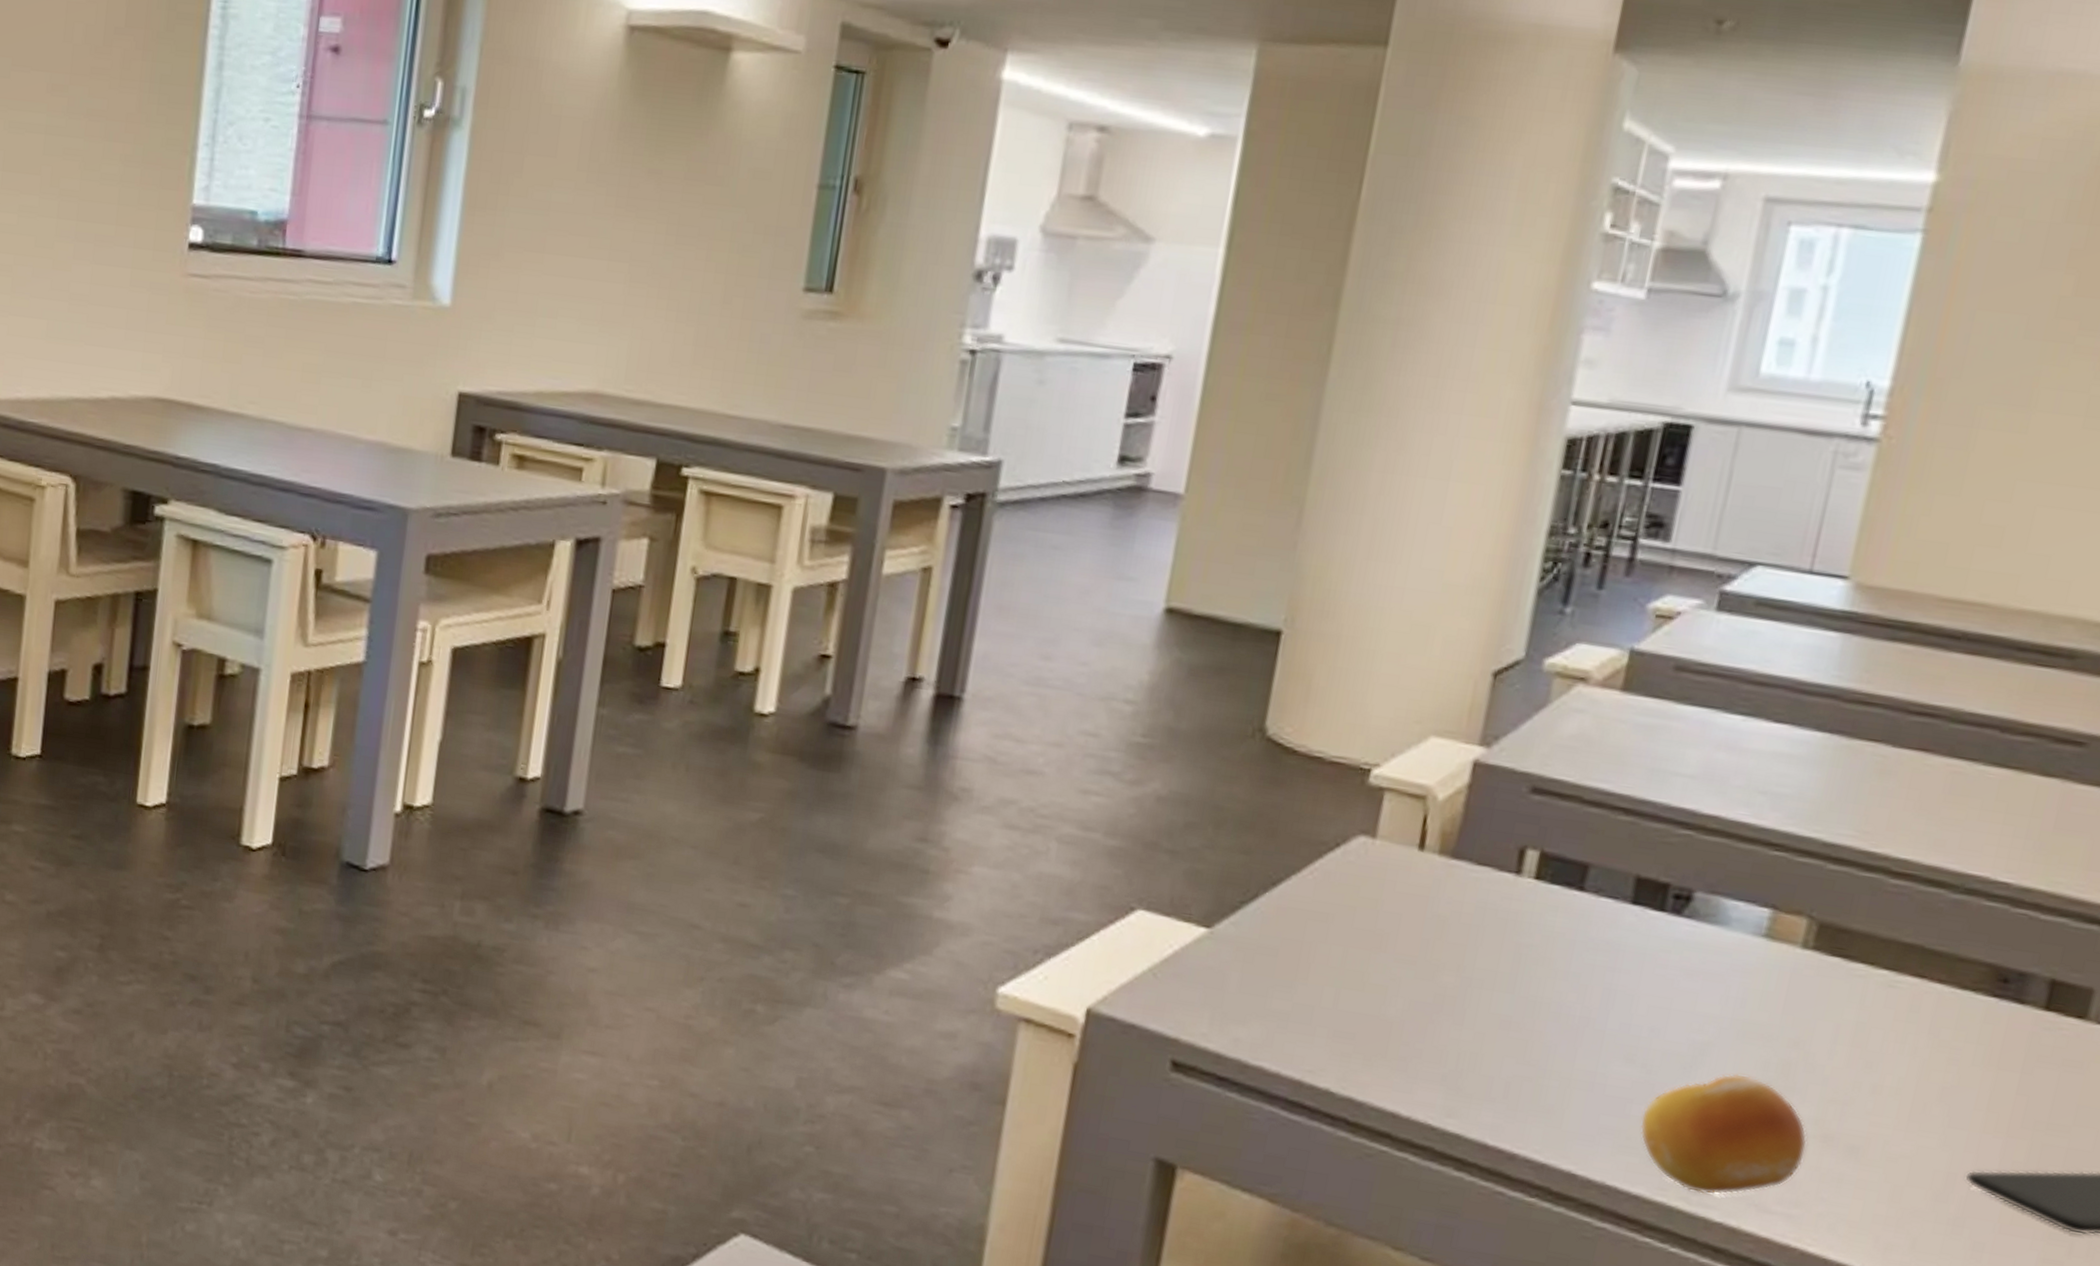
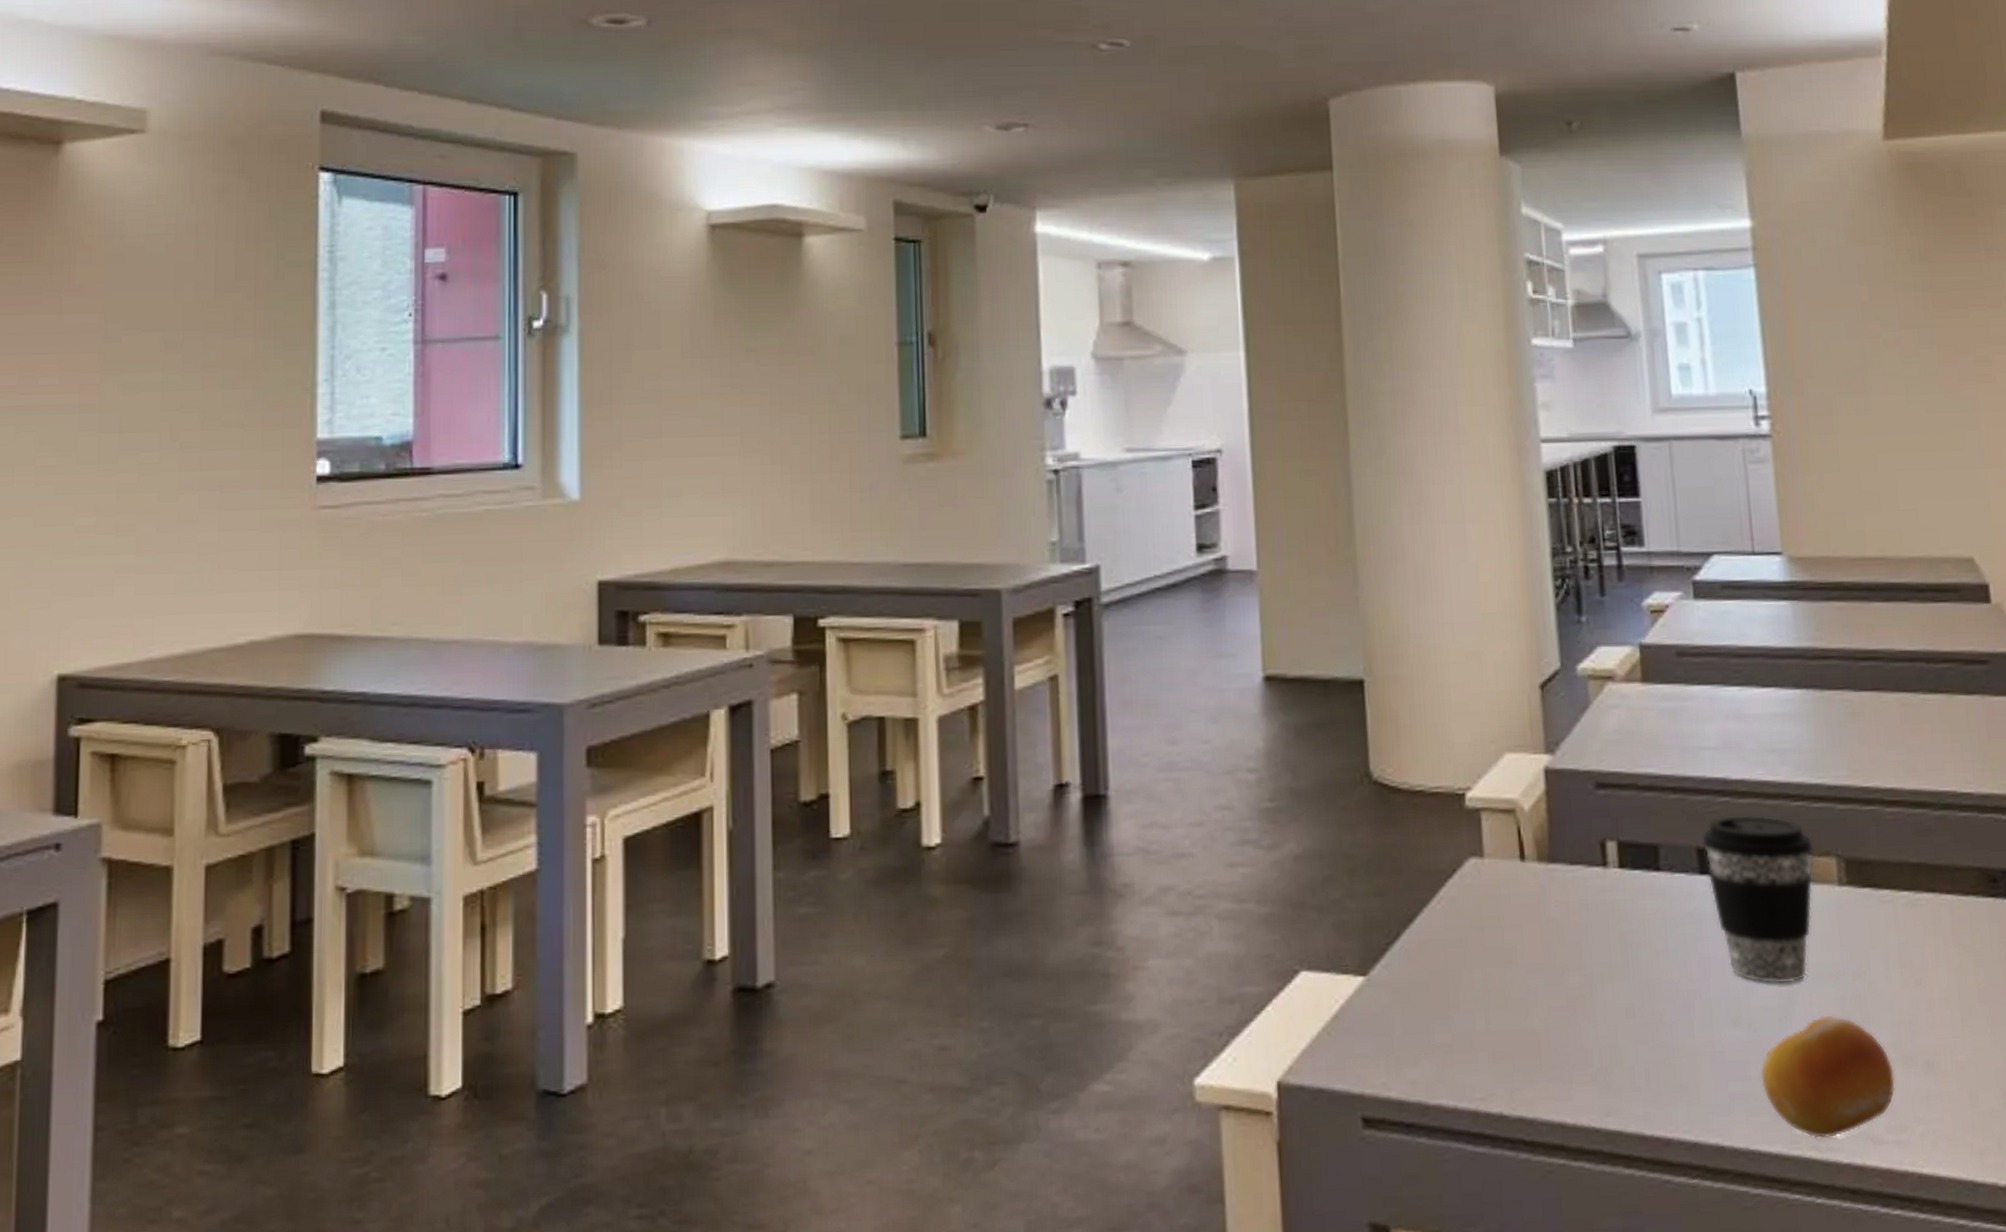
coffee cup: none [1638,849,1784,1036] -> present [1701,814,1814,984]

